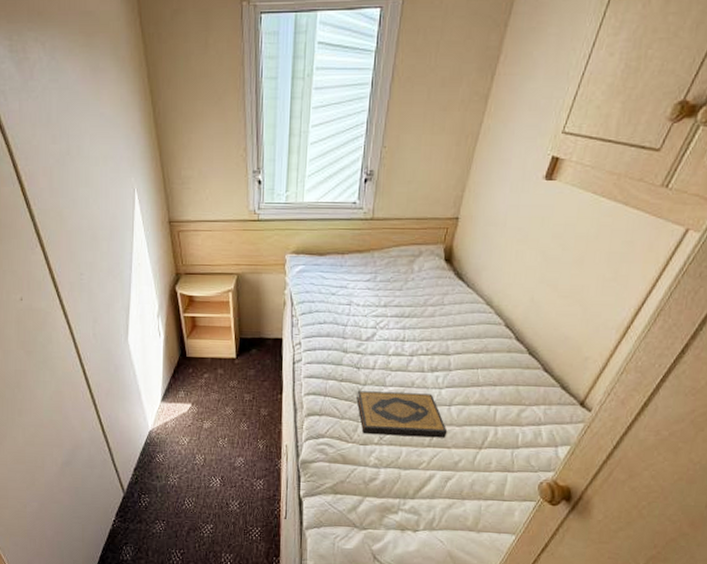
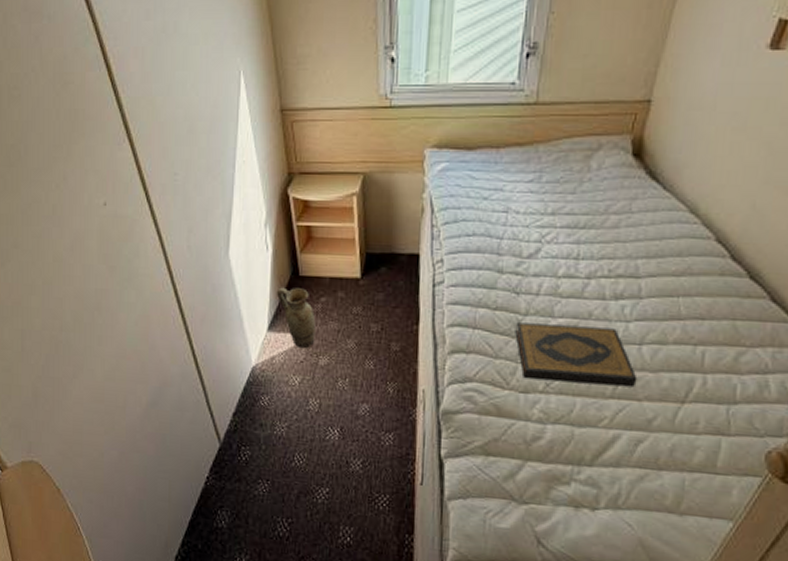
ceramic jug: none [167,366,201,416] -> present [276,287,316,349]

